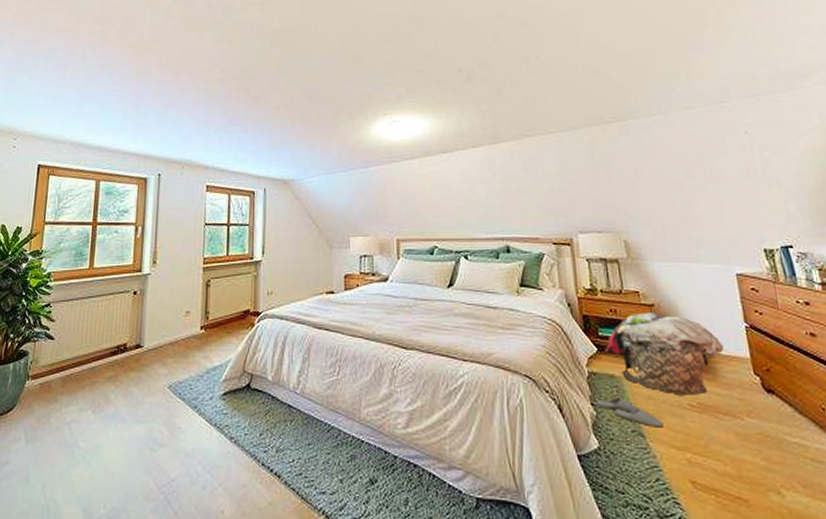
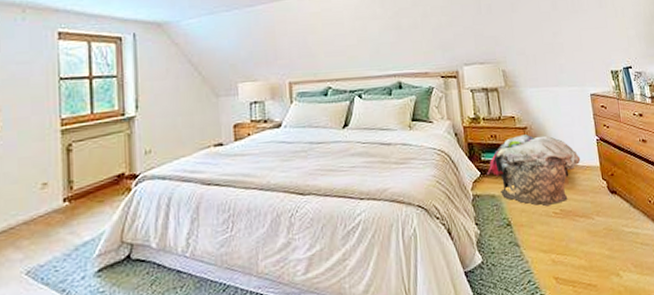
slippers: present [598,397,664,428] -> none [481,214,534,237]

